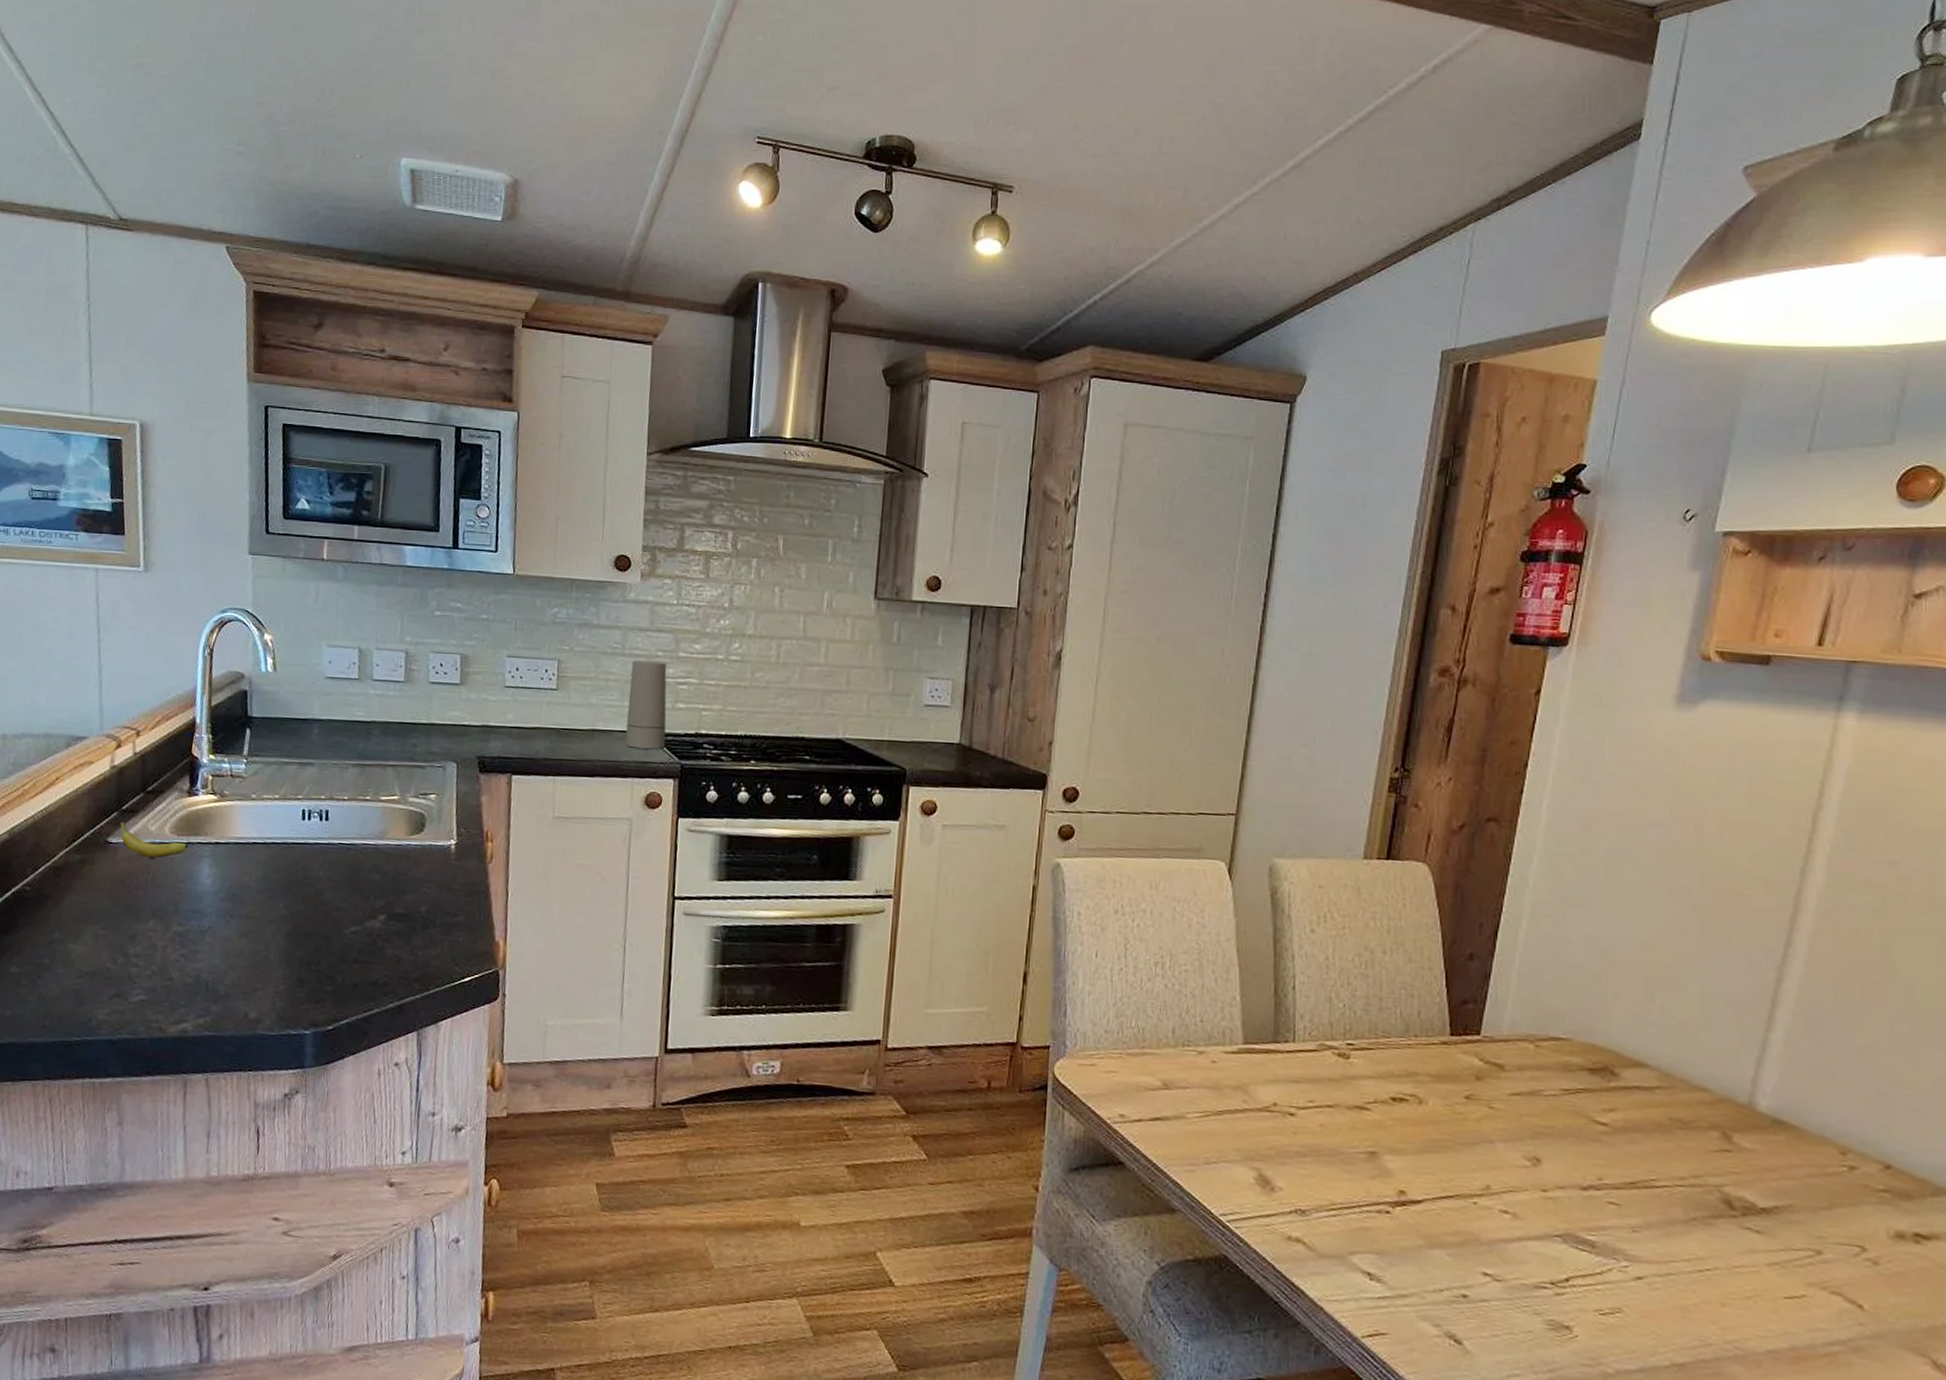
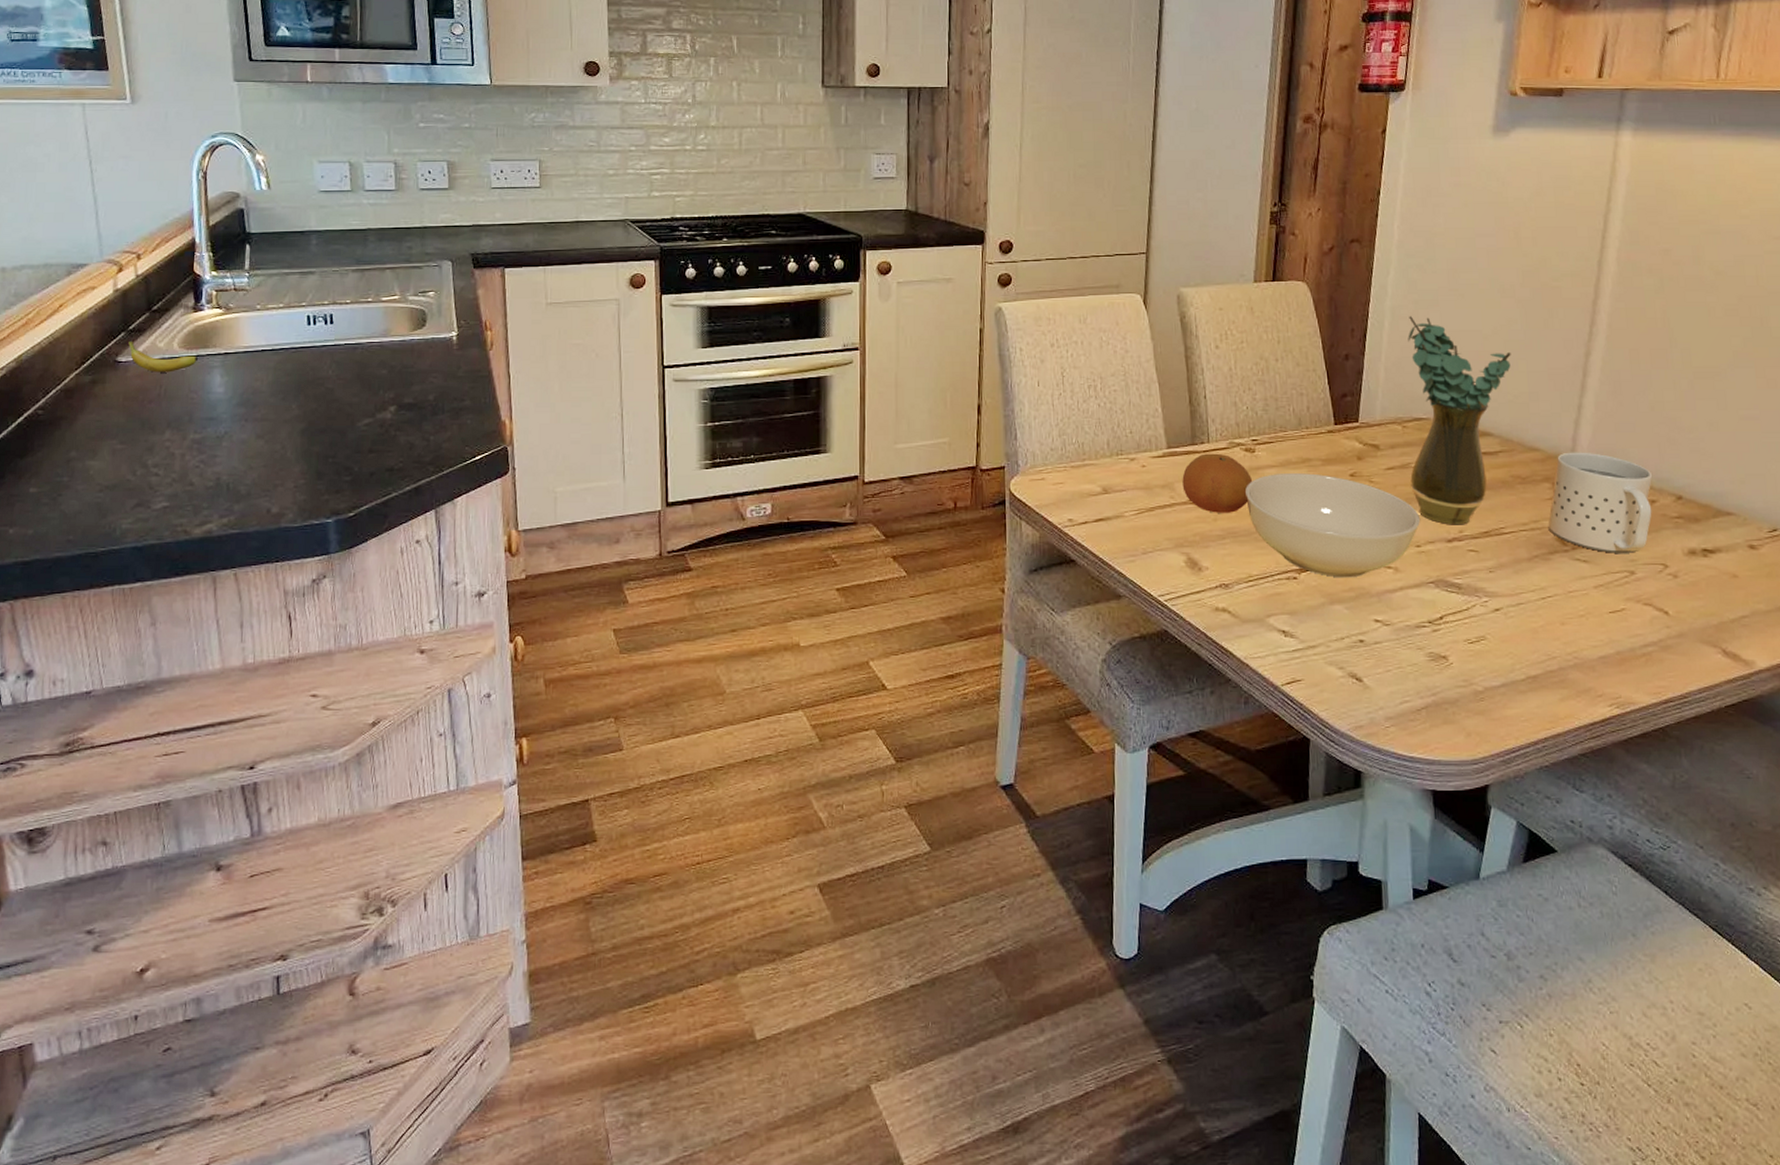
canister: present [625,659,667,750] -> none [607,155,645,235]
fruit: none [1258,1054,1345,1127] -> present [1182,453,1253,513]
bowl: none [1335,1086,1550,1219] -> present [1245,473,1421,578]
vase: none [1540,915,1680,1171] -> present [1408,316,1511,525]
mug: none [1712,1096,1854,1228] -> present [1548,452,1653,553]

